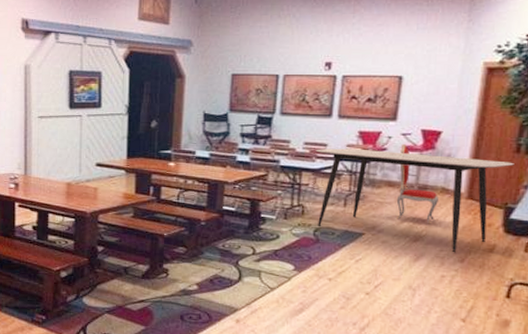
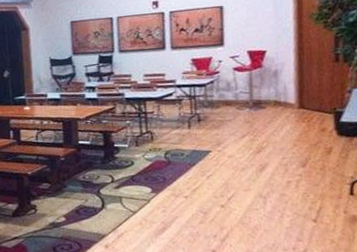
dining table: present [315,148,514,253] -> none [155,70,336,159]
dining chair: present [396,143,438,224] -> none [231,65,273,136]

